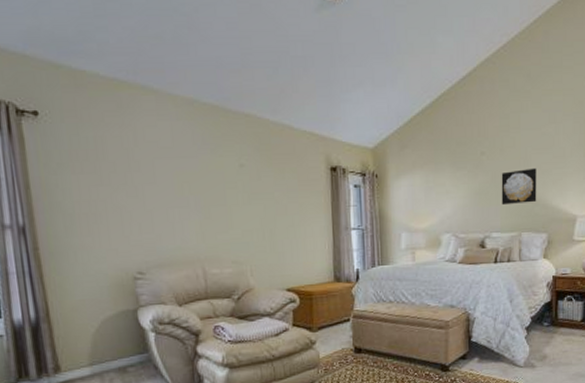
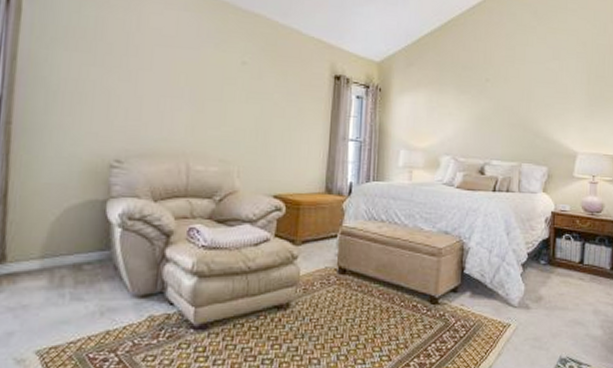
wall art: present [501,167,537,206] -> none [503,100,539,135]

